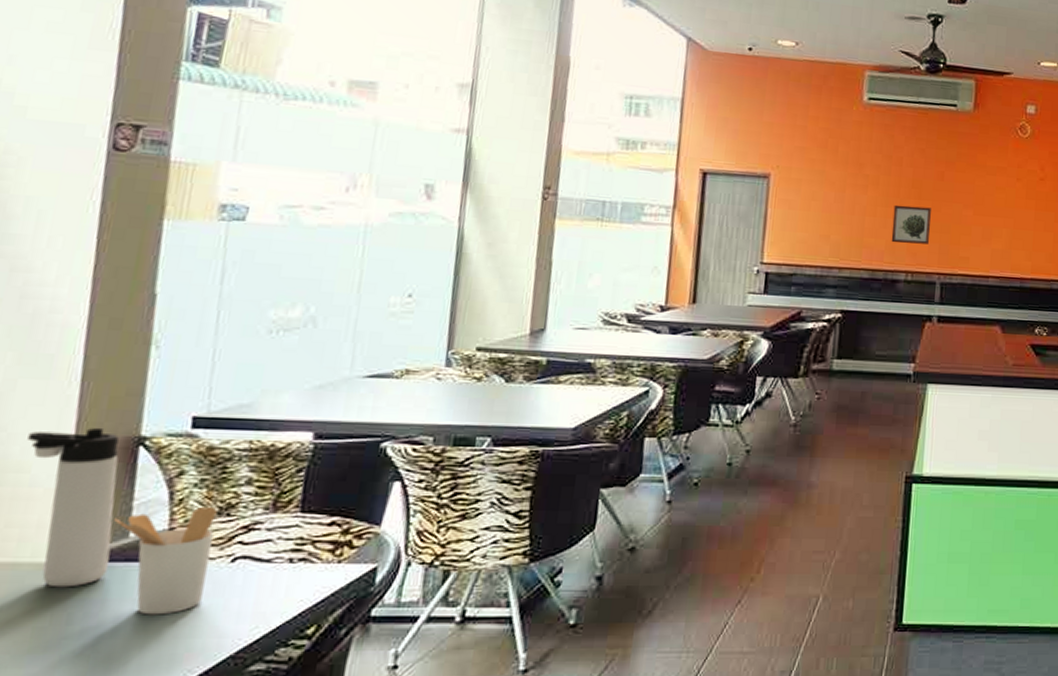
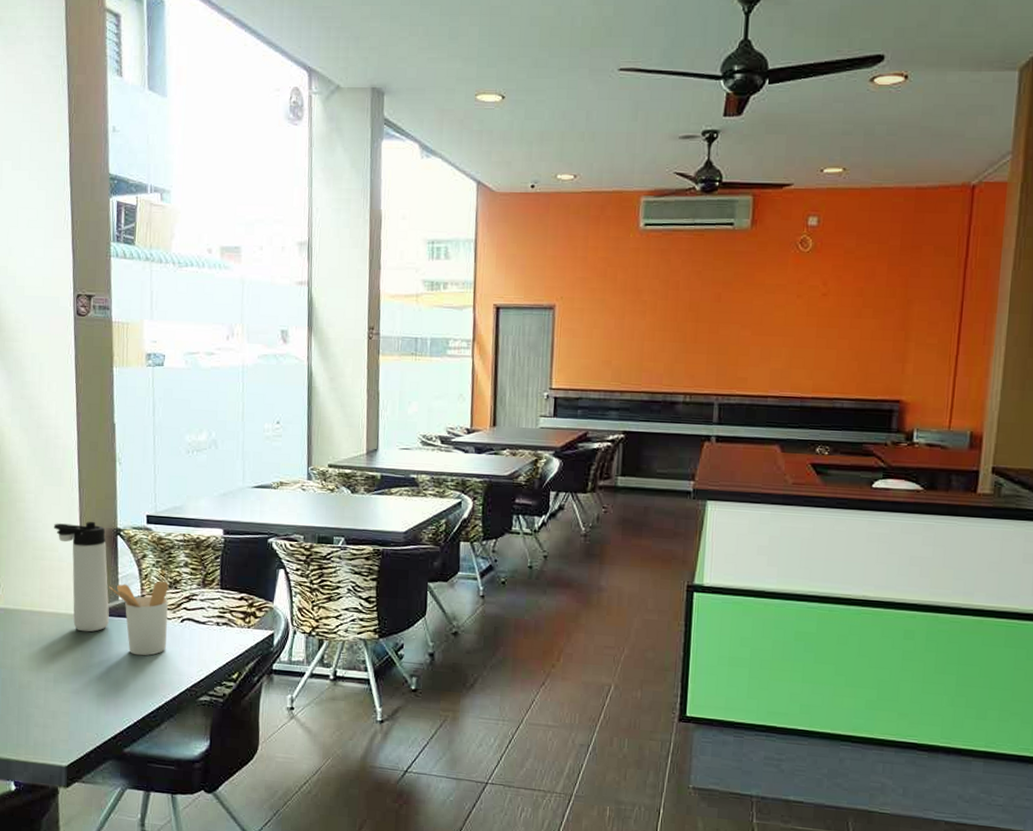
wall art: present [891,204,931,244] -> none [669,328,709,366]

